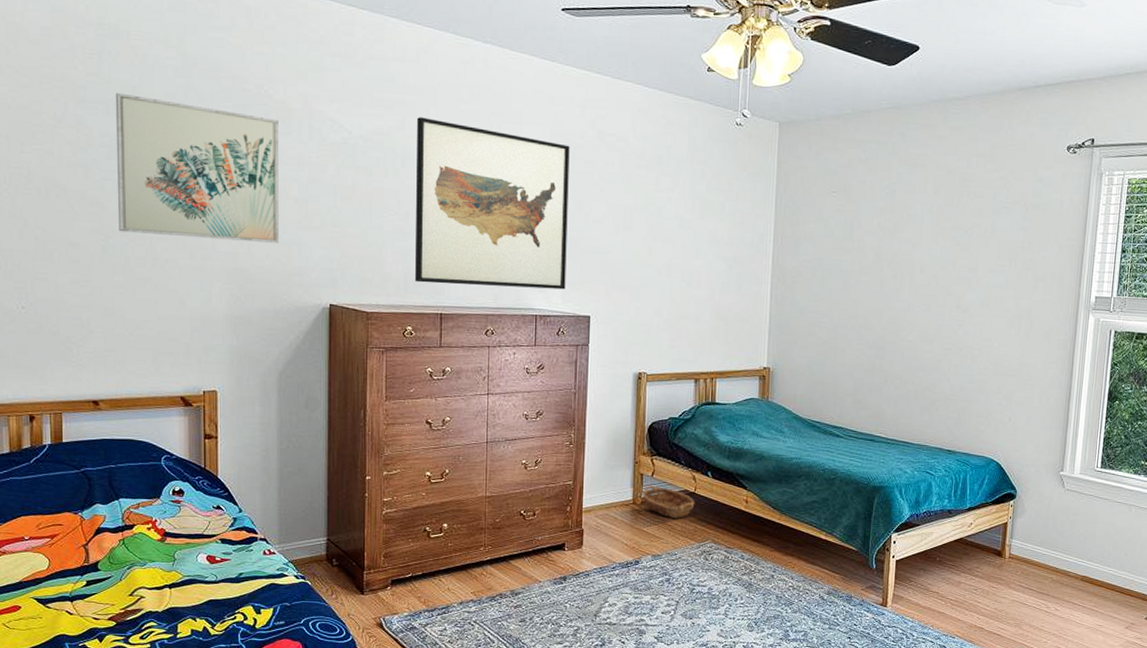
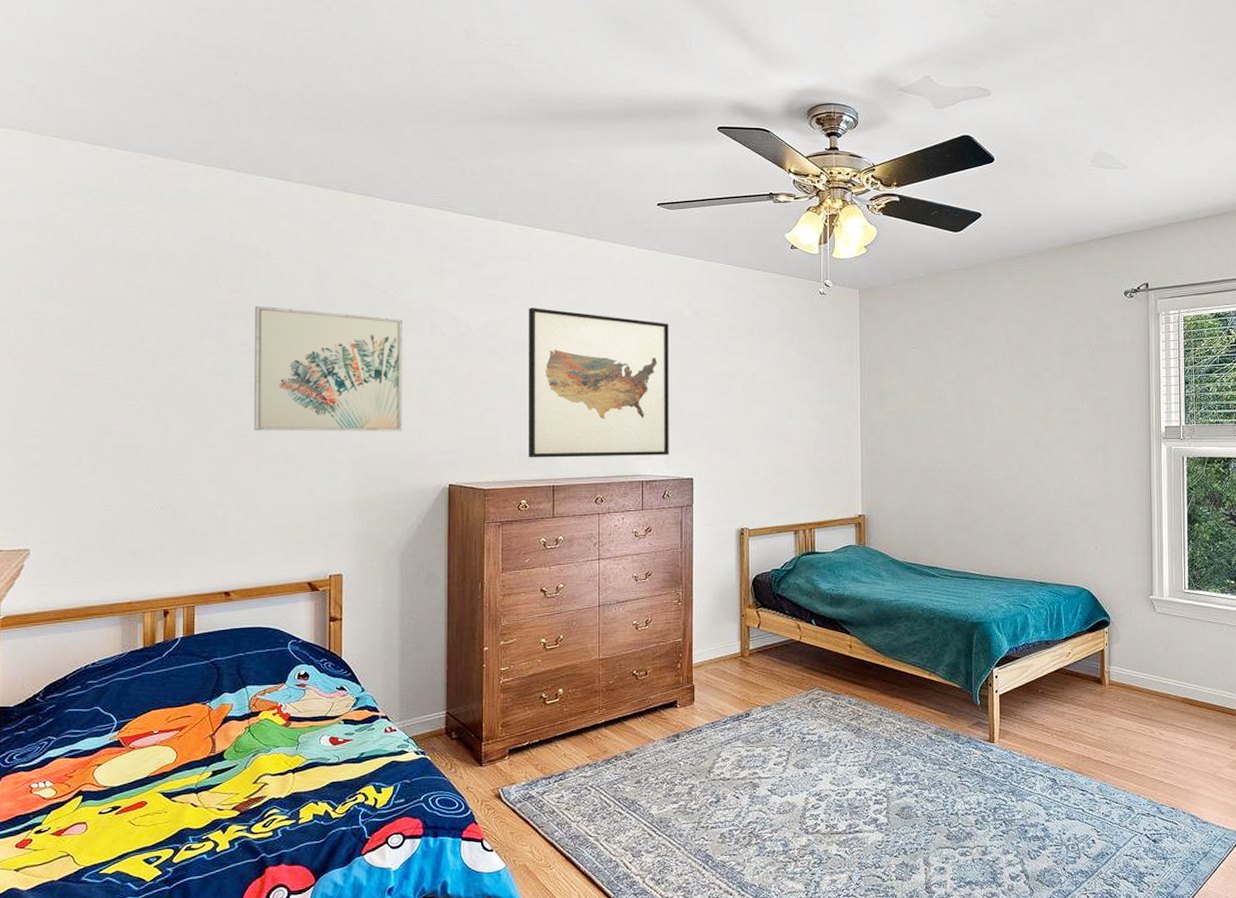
basket: present [642,486,695,518] -> none [749,638,801,668]

